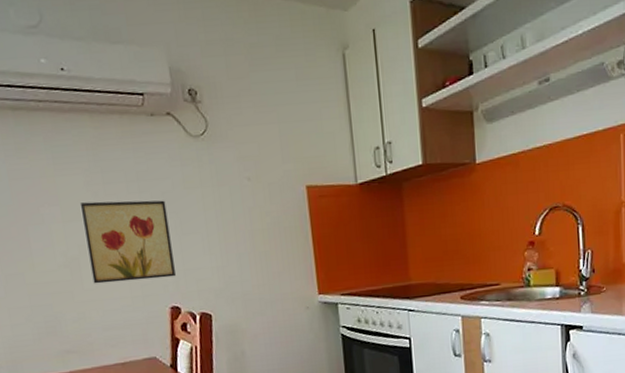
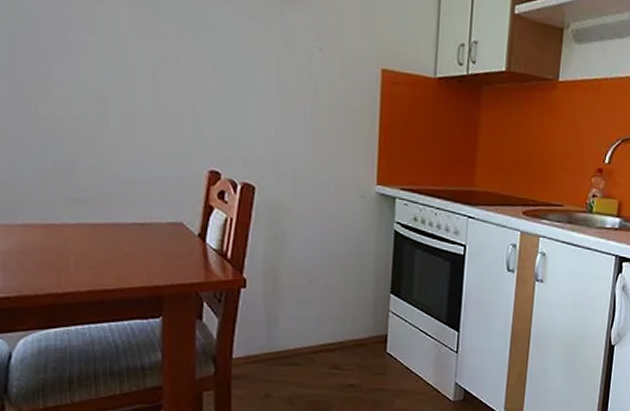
wall art: present [79,200,176,284] -> none [120,36,222,139]

